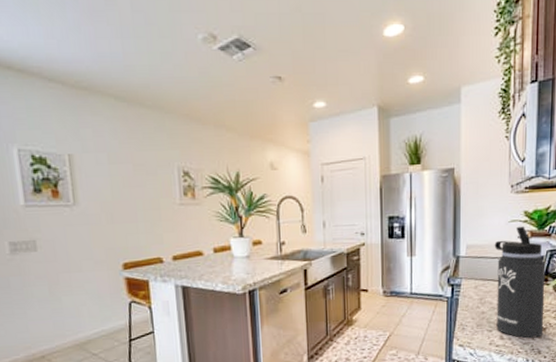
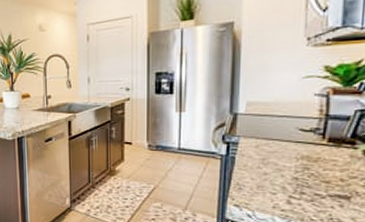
thermos bottle: present [494,226,546,339] -> none [282,82,354,207]

